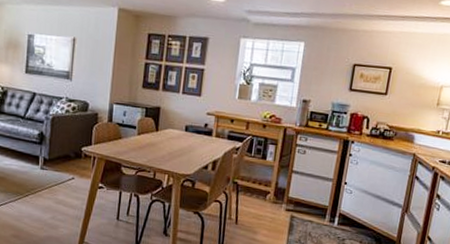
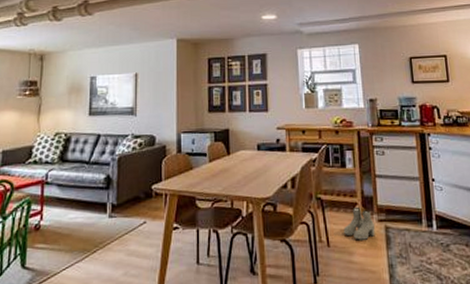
boots: none [252,196,282,224] -> present [343,208,375,240]

